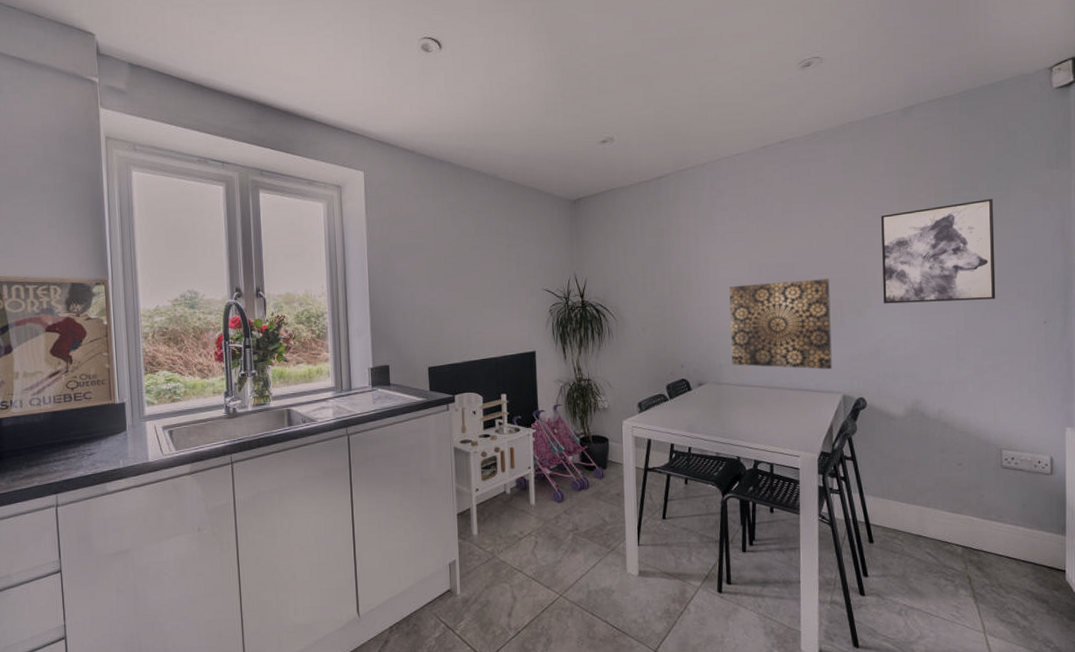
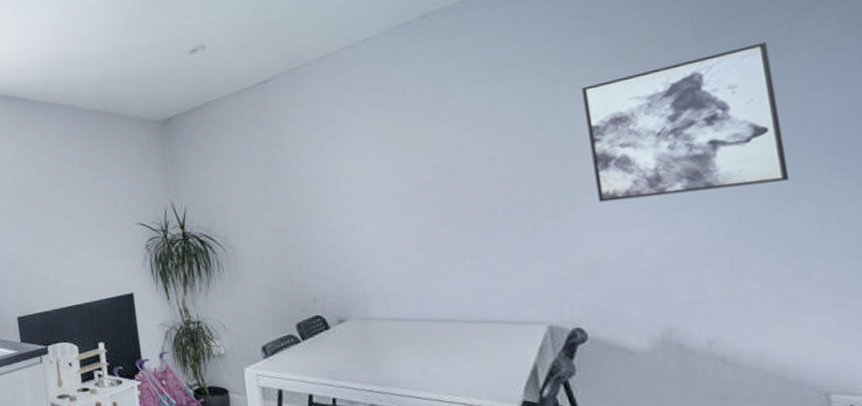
wall art: present [729,279,832,370] -> none [369,177,528,296]

